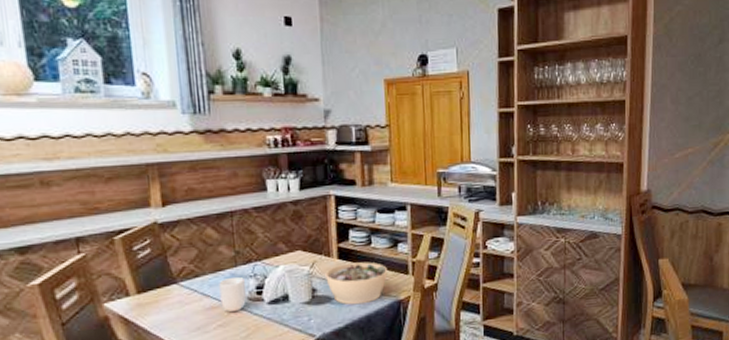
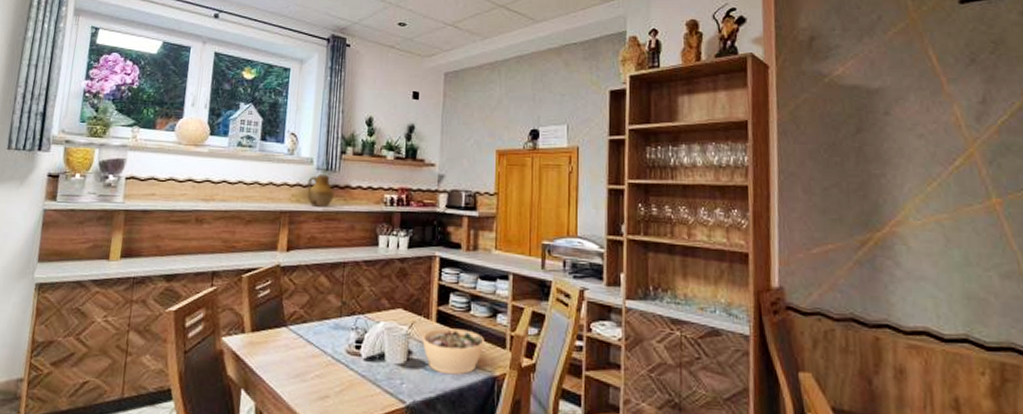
jug: none [173,119,208,156] -> present [307,174,334,207]
cup: present [219,277,246,313] -> none [321,328,346,364]

